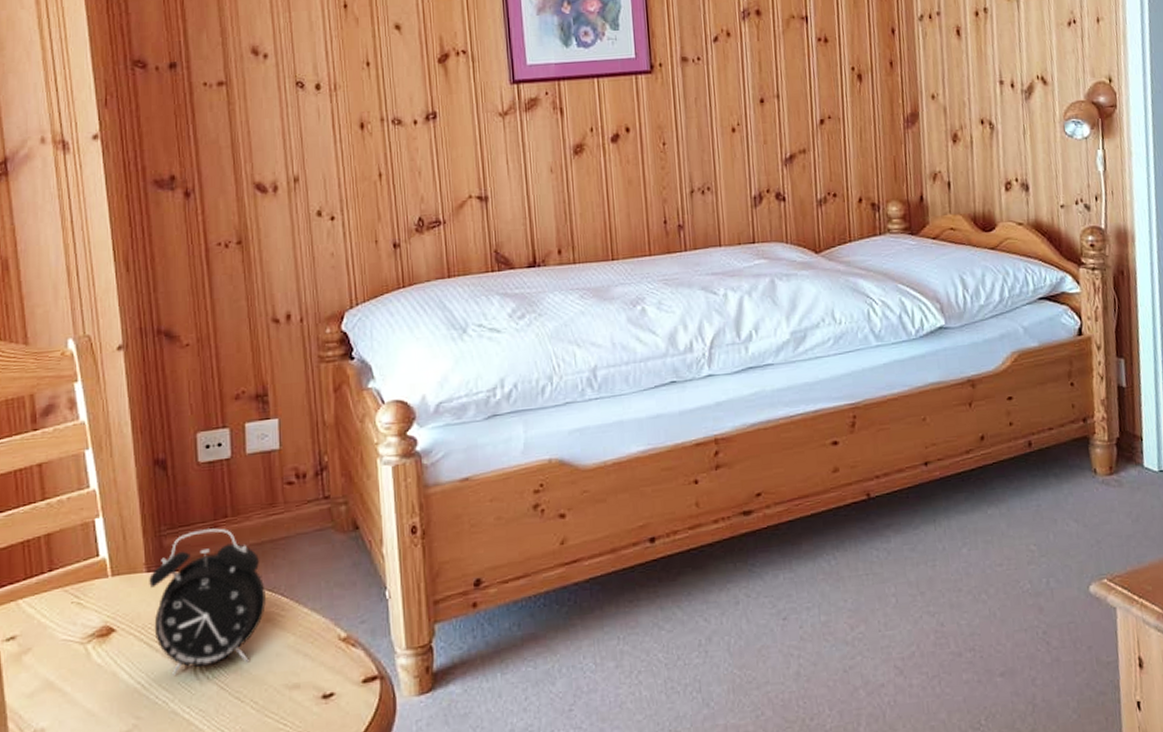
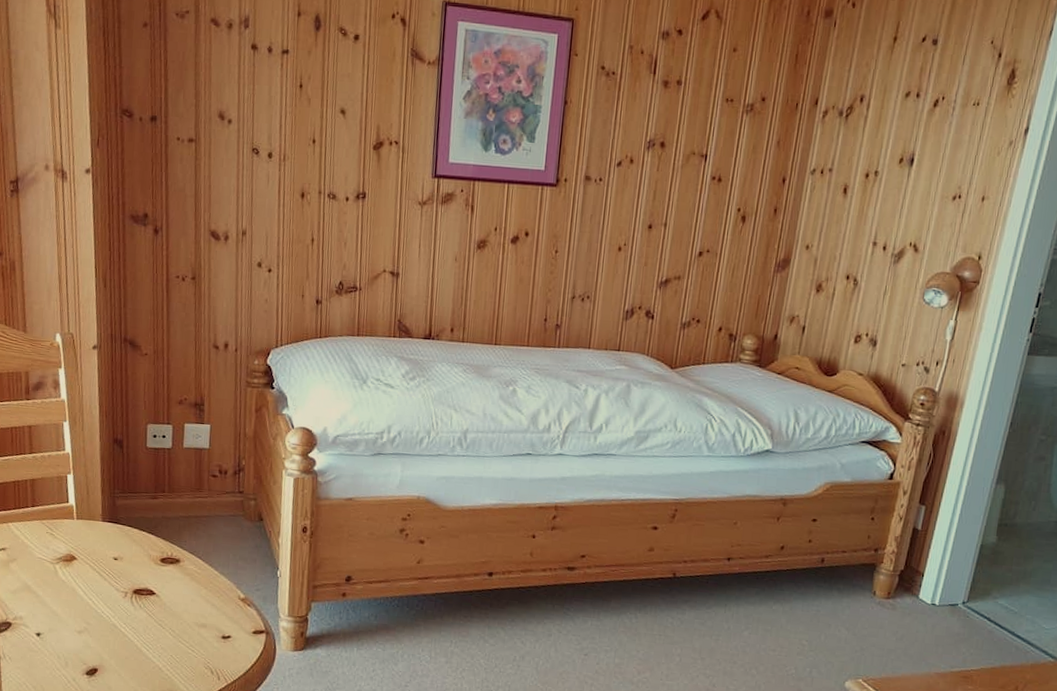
alarm clock: present [149,528,267,675] -> none [103,497,189,602]

